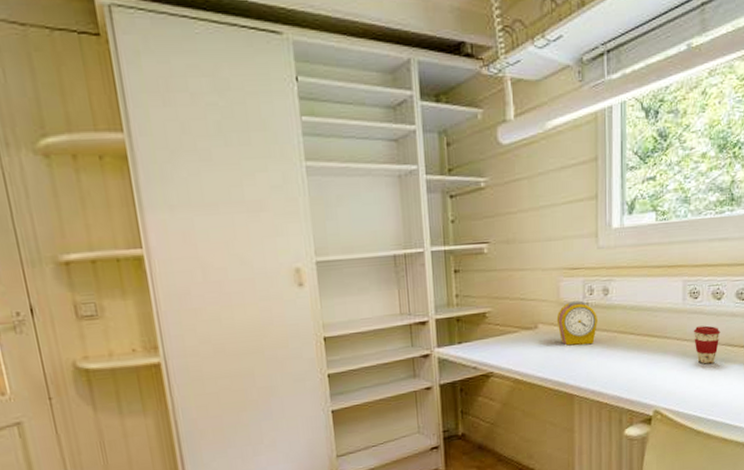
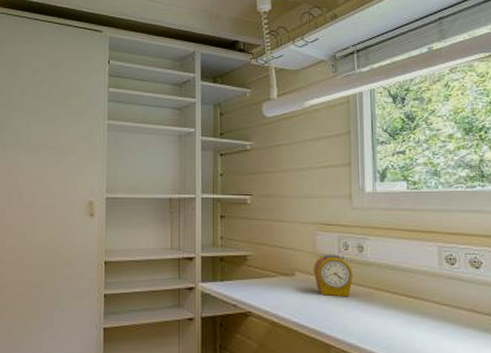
coffee cup: present [693,325,721,364] -> none [452,292,482,333]

